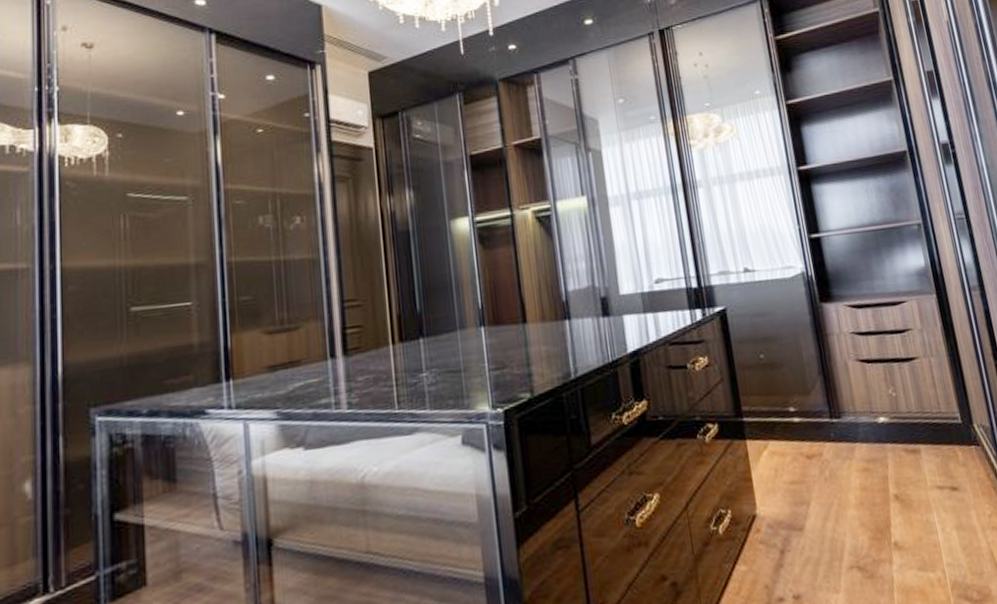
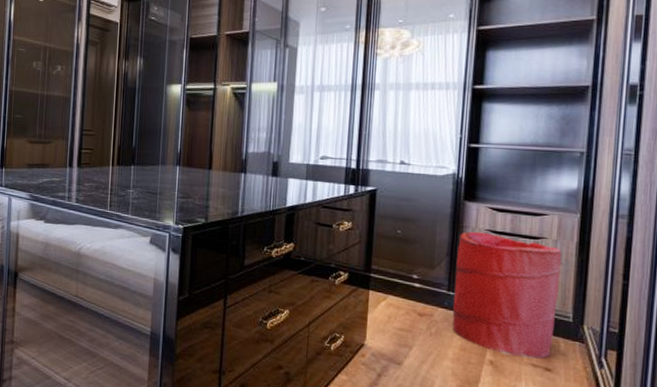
laundry hamper: none [825,336,952,483] -> present [452,231,562,359]

